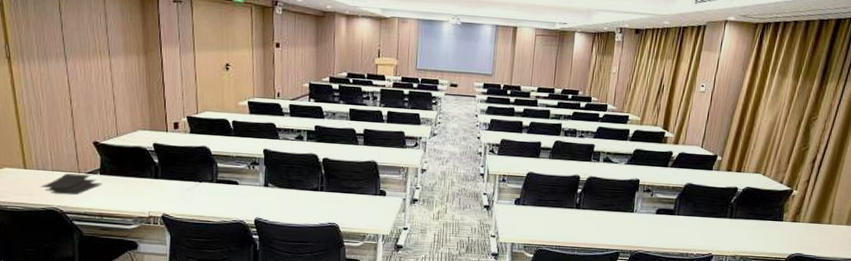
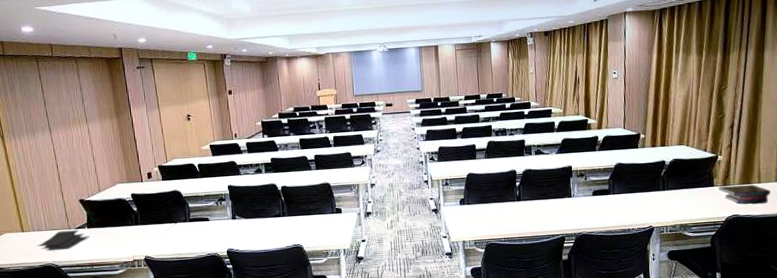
books: none [787,222,840,245] -> present [718,184,771,205]

